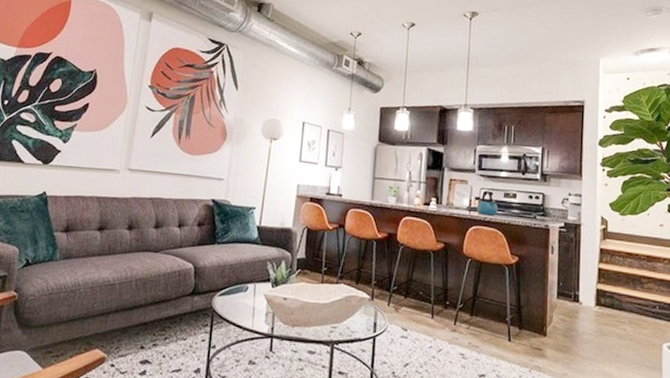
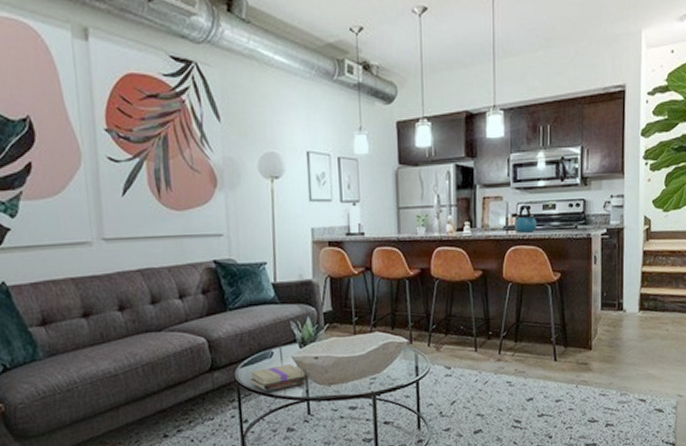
books: none [223,300,275,324] -> present [249,364,308,393]

